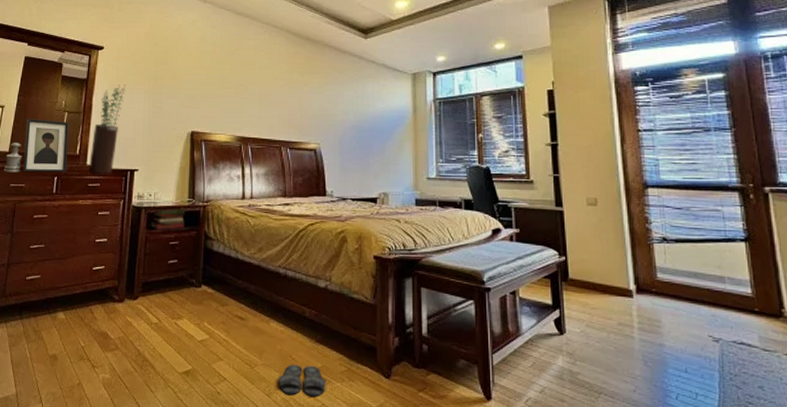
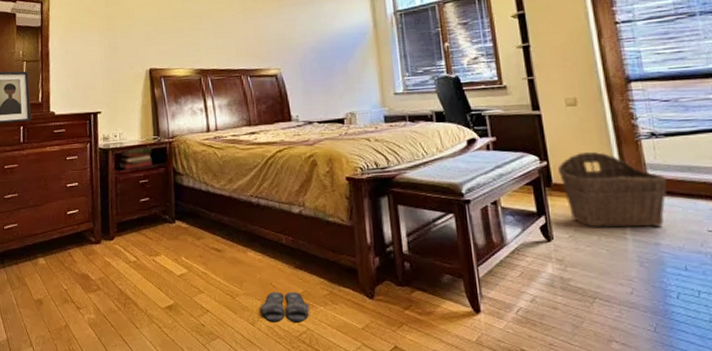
vase: present [88,85,126,176] -> none [52,29,81,122]
wicker basket: none [574,251,674,328] -> present [557,152,667,227]

